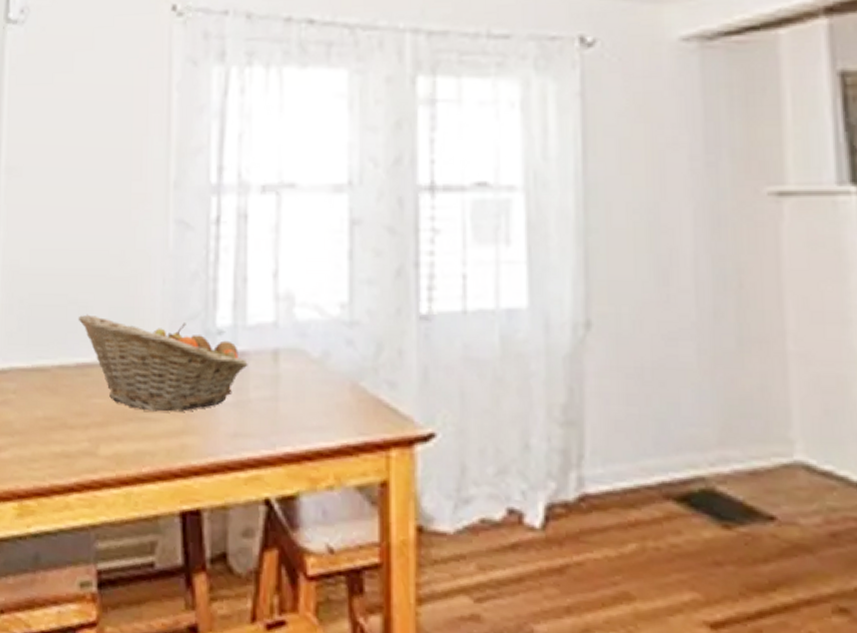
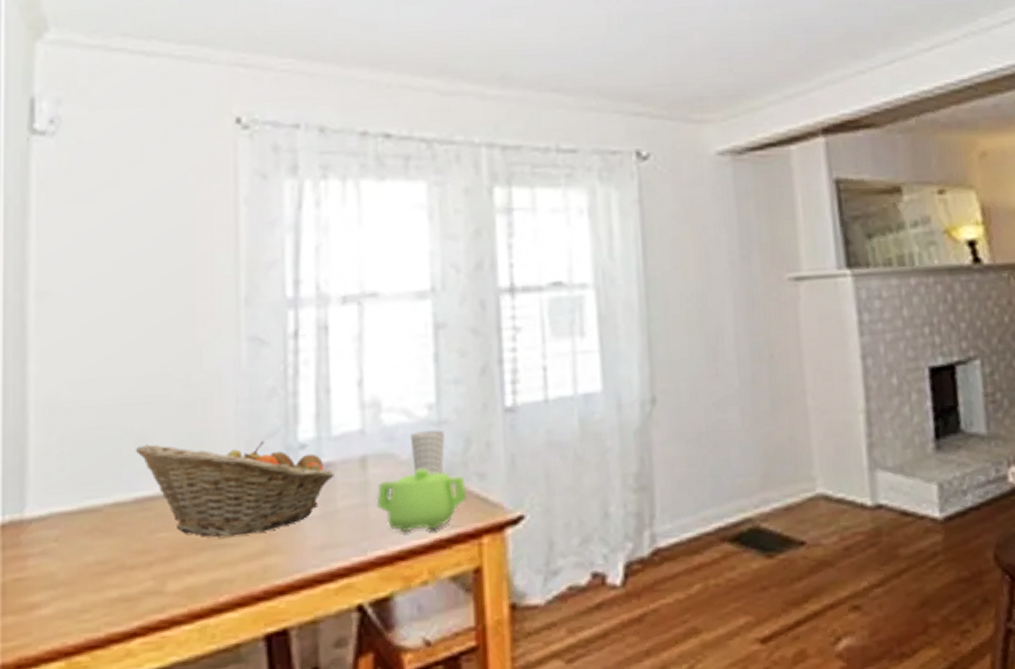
teapot: none [286,369,377,435] -> present [376,468,468,532]
cup: none [322,330,356,377] -> present [410,430,445,475]

